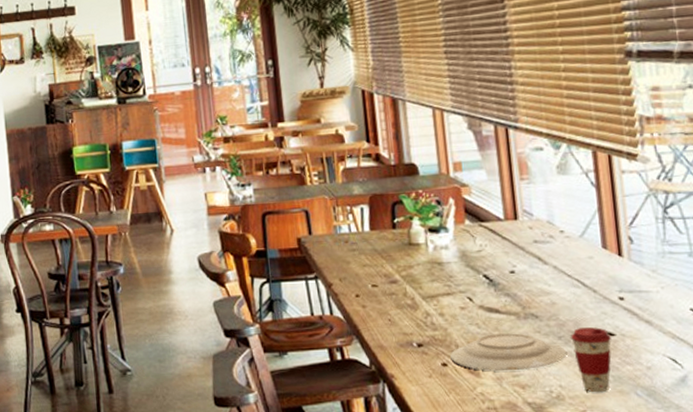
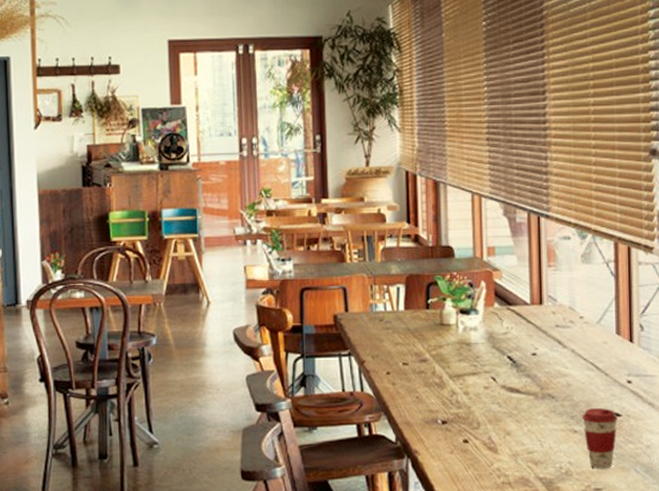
plate: present [450,333,567,371] -> none [472,412,578,447]

